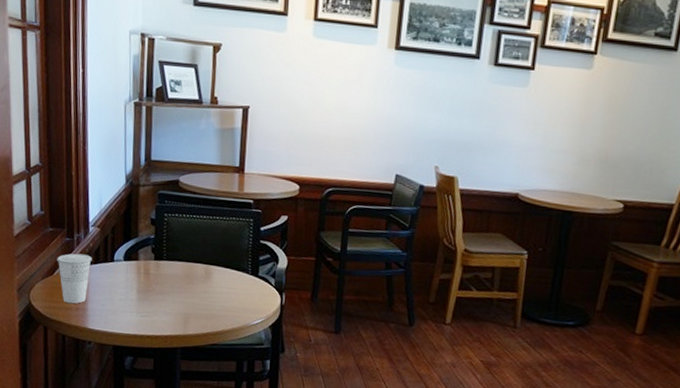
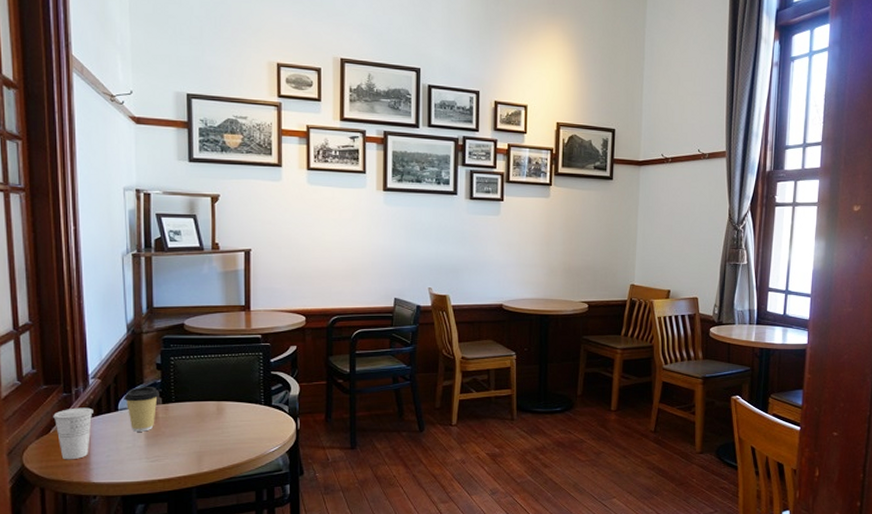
coffee cup: none [119,240,152,286] -> present [124,387,159,432]

